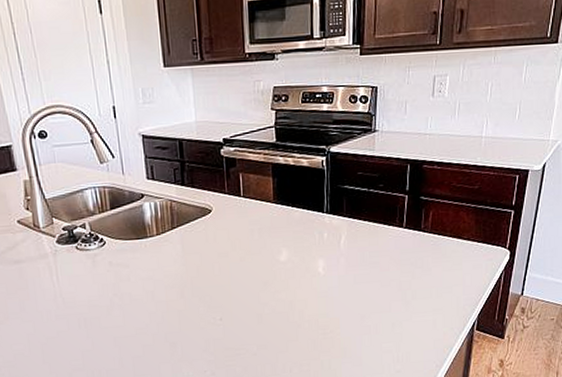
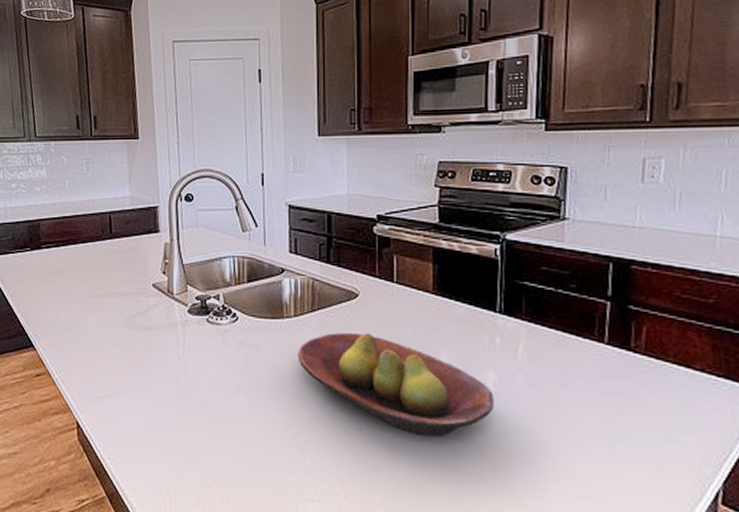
fruit bowl: none [163,241,324,317] -> present [298,333,494,437]

